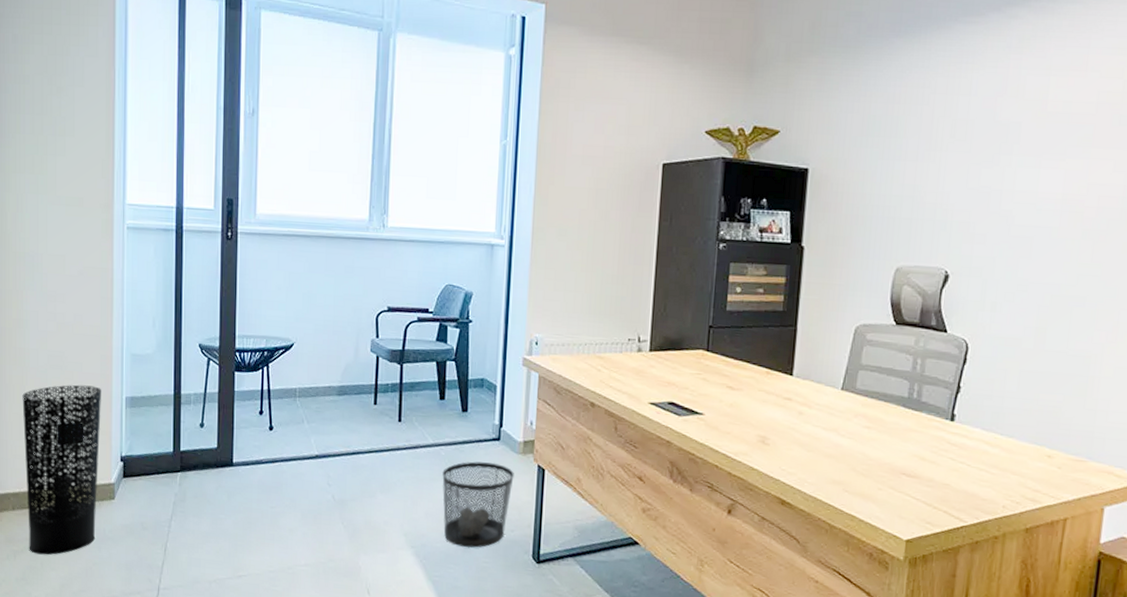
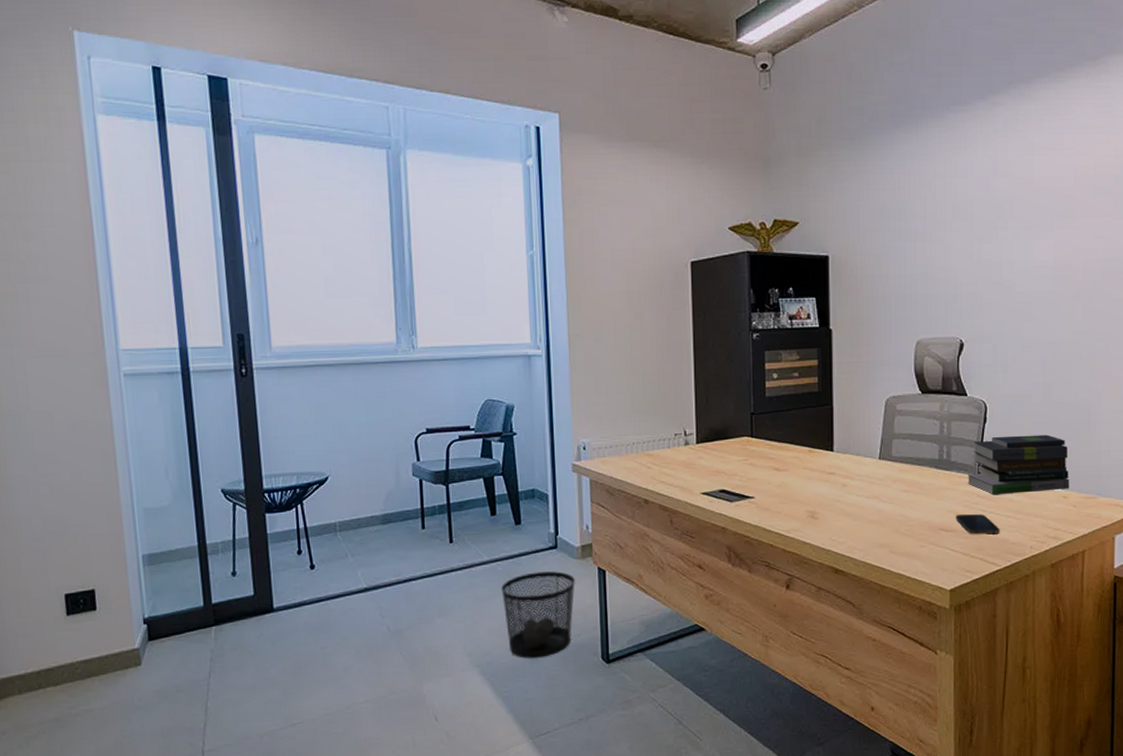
umbrella stand: present [22,385,101,555] -> none [17,548,122,737]
smartphone: none [920,460,970,487] -> present [956,514,1000,535]
books: none [938,380,1058,448] -> present [968,434,1070,495]

